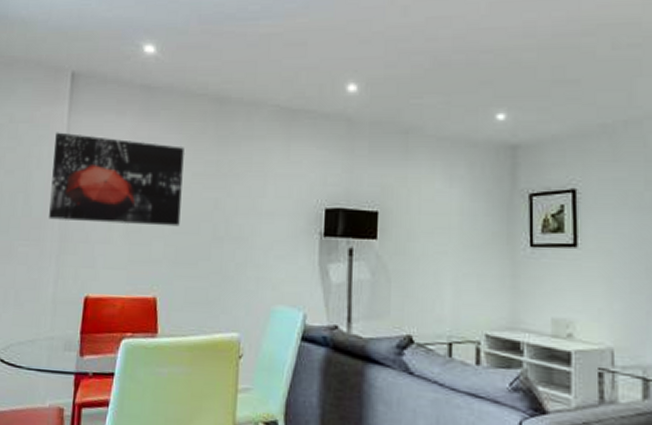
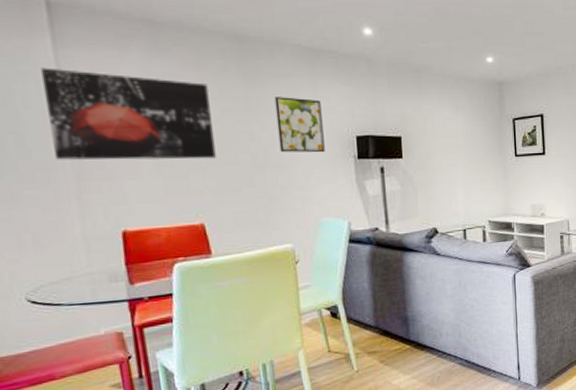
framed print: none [242,161,291,227] -> present [274,97,325,153]

